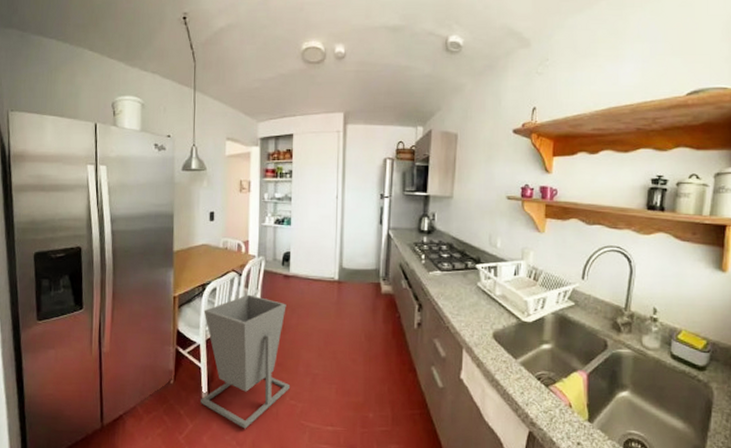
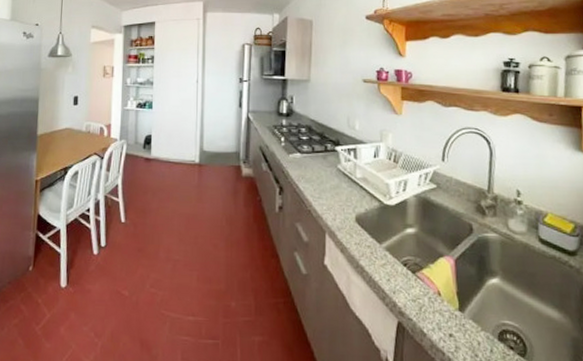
trash can: present [201,294,291,429] -> none [59,178,151,319]

